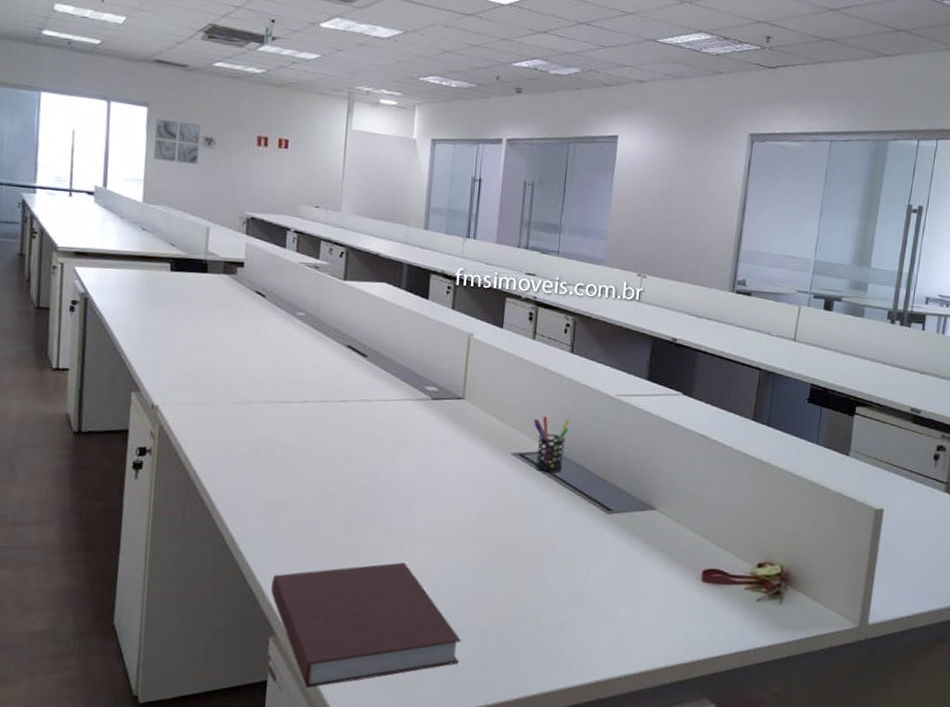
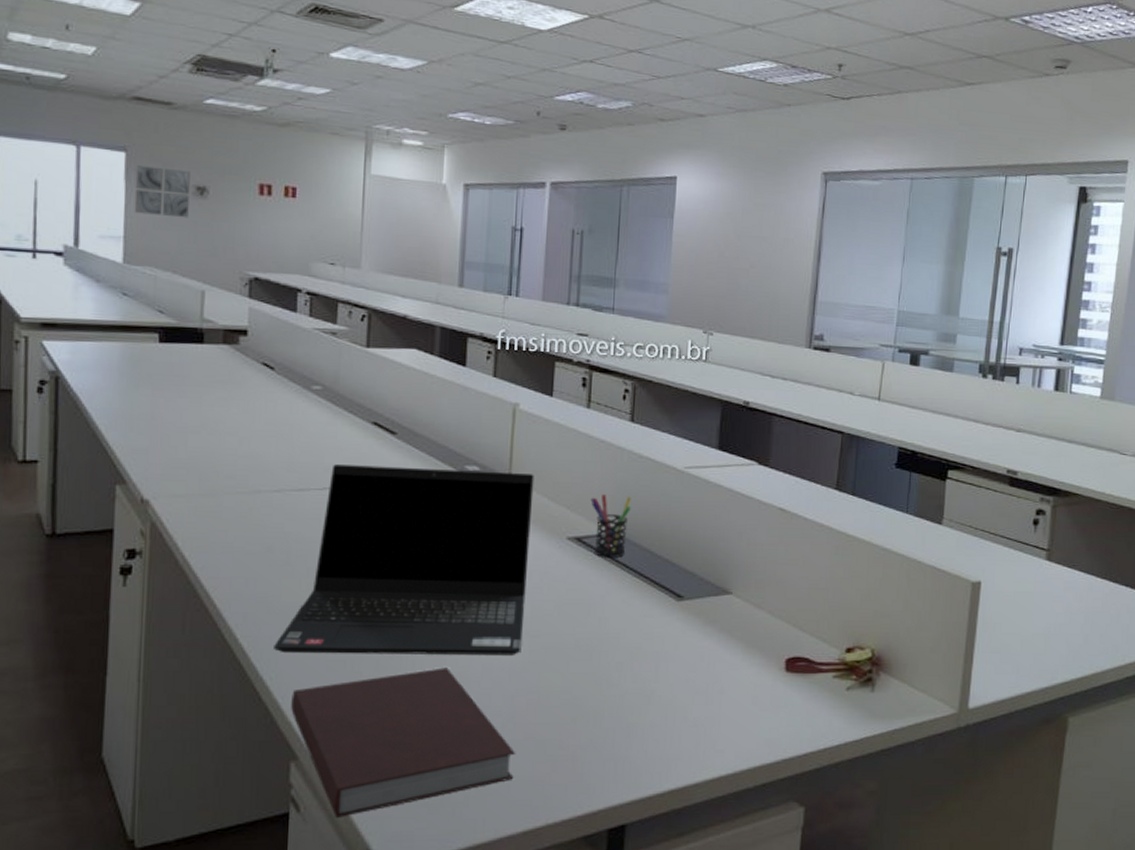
laptop computer: none [258,381,485,555] -> present [274,464,534,655]

